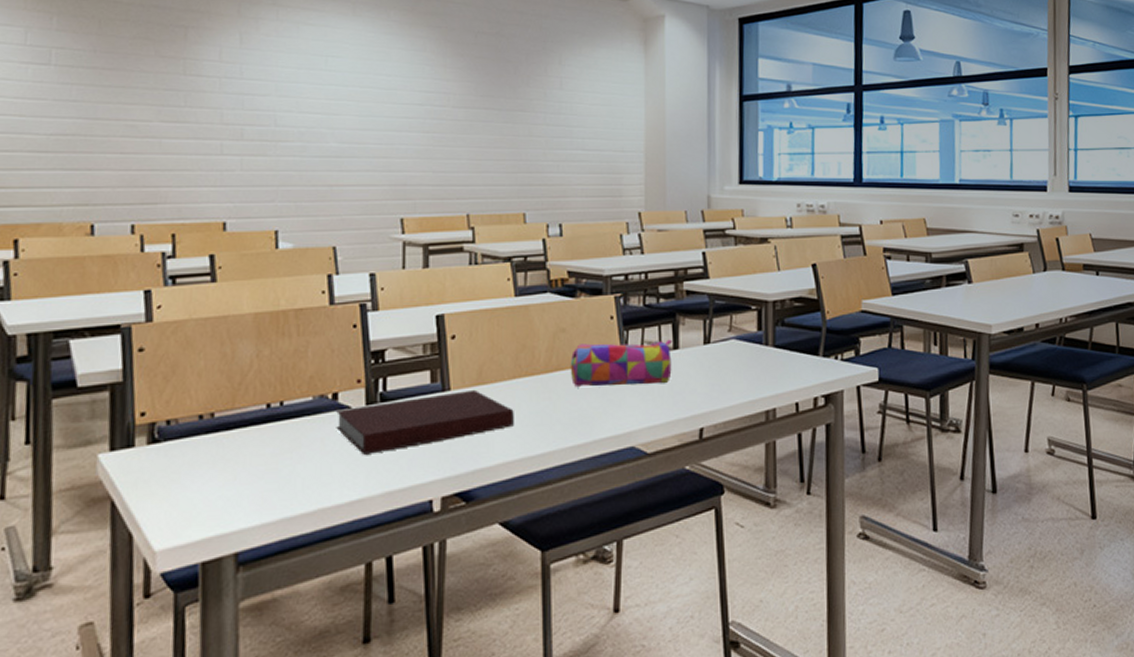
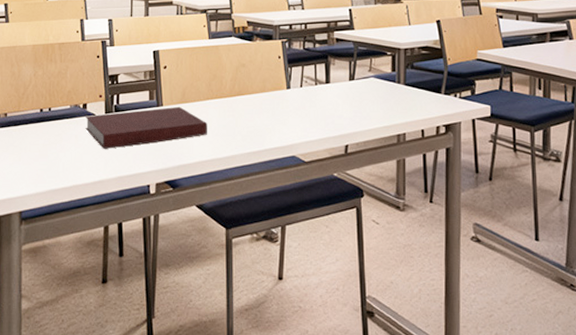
pencil case: present [570,339,673,388] -> none [248,75,325,110]

